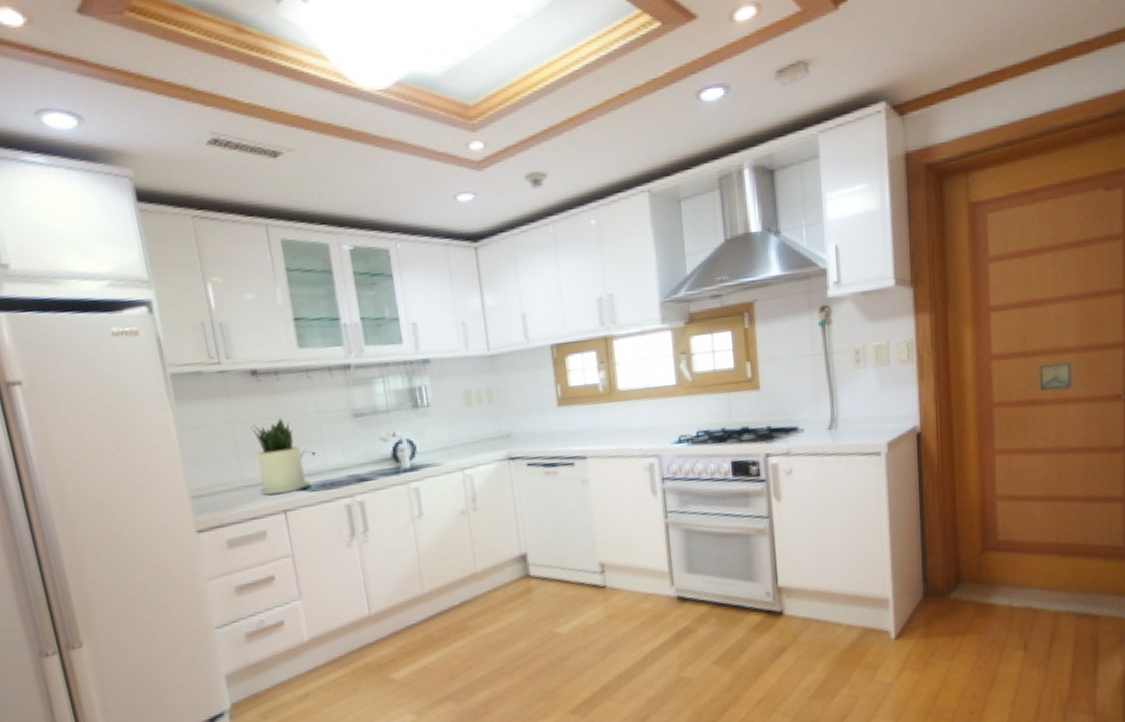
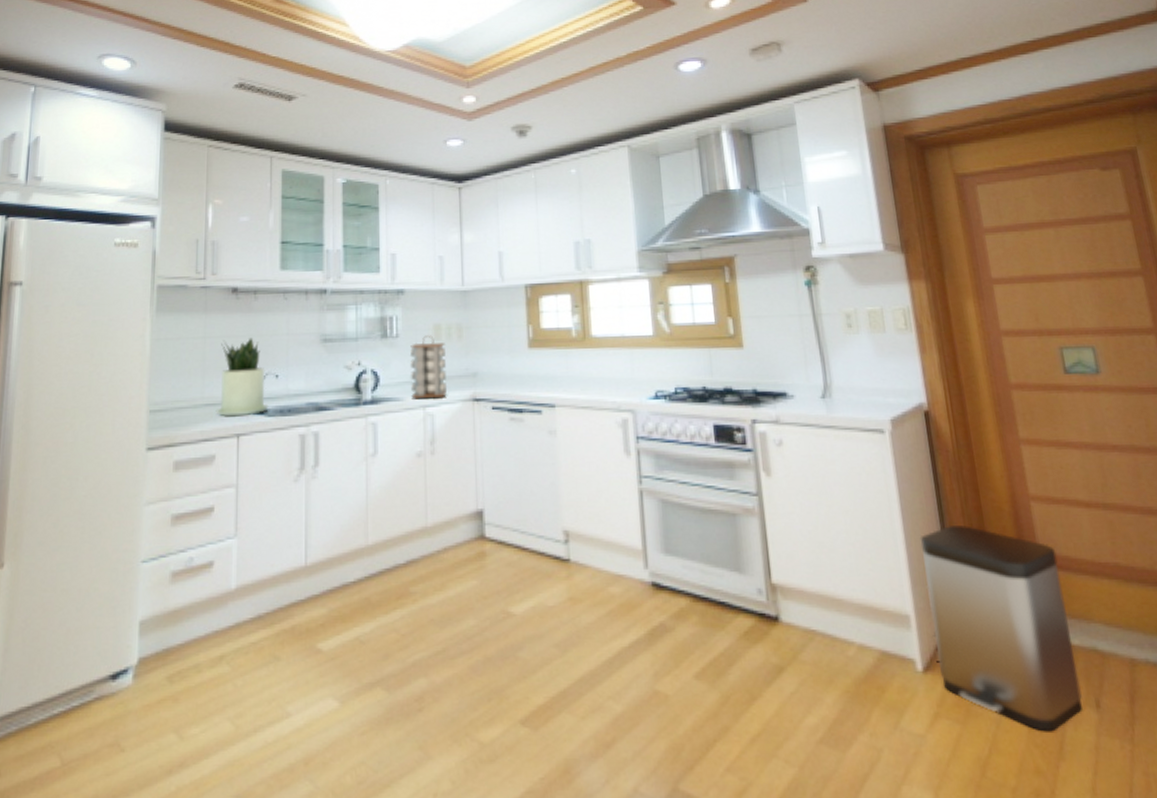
spice rack: none [442,401,484,463] -> present [409,335,448,399]
pedal bin: none [902,525,1014,670] -> present [919,524,1083,732]

